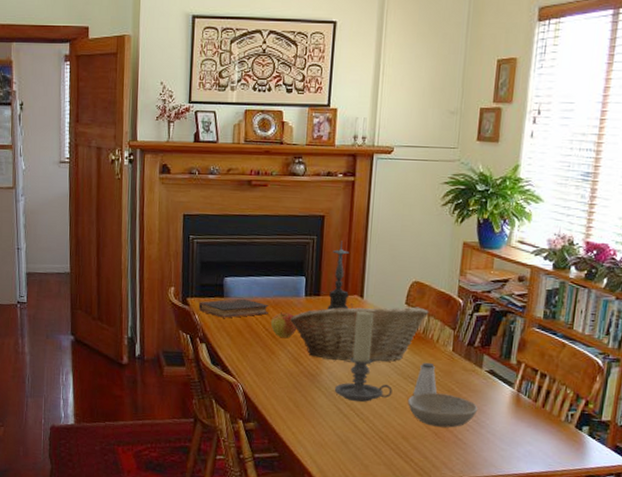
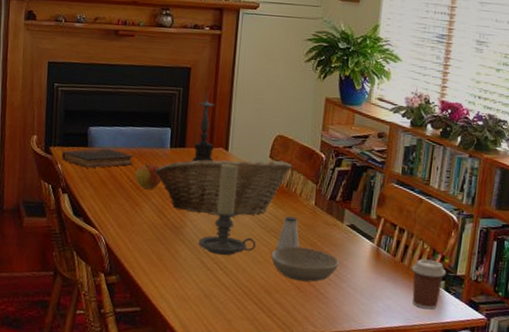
coffee cup: none [553,404,591,455] -> present [411,259,447,310]

